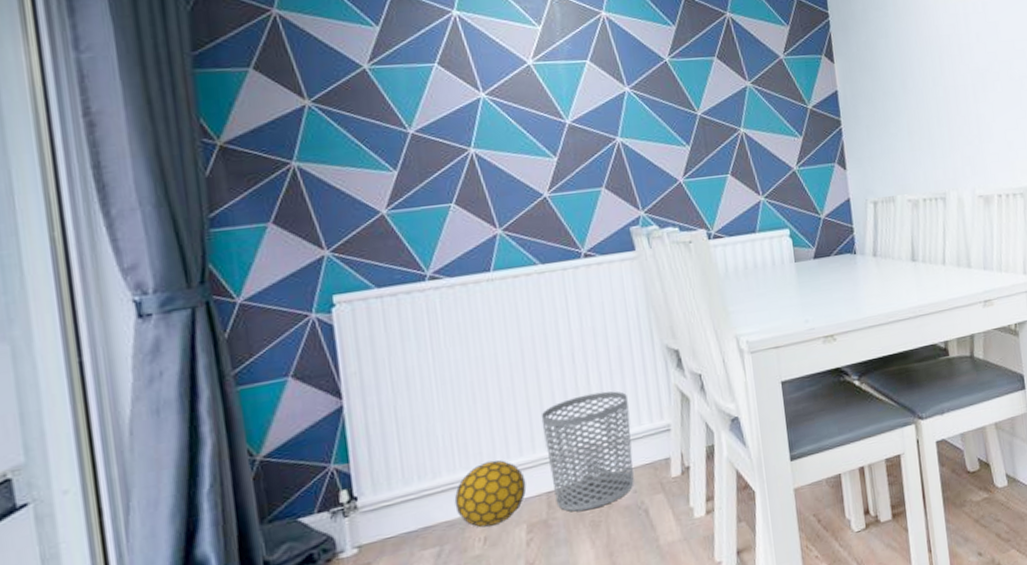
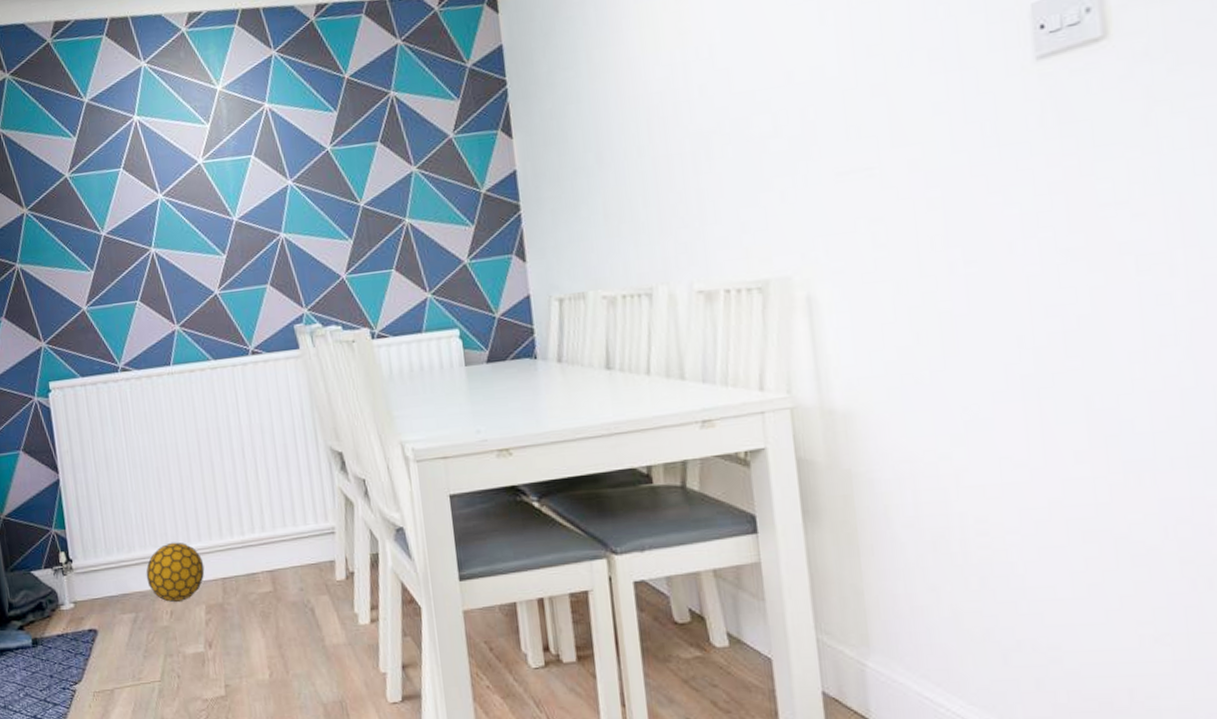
waste bin: present [541,391,634,512] -> none [216,488,301,601]

